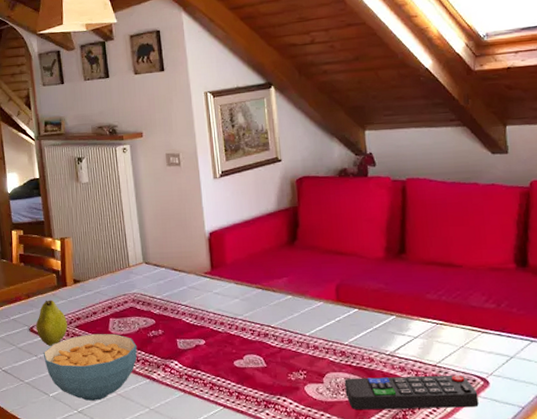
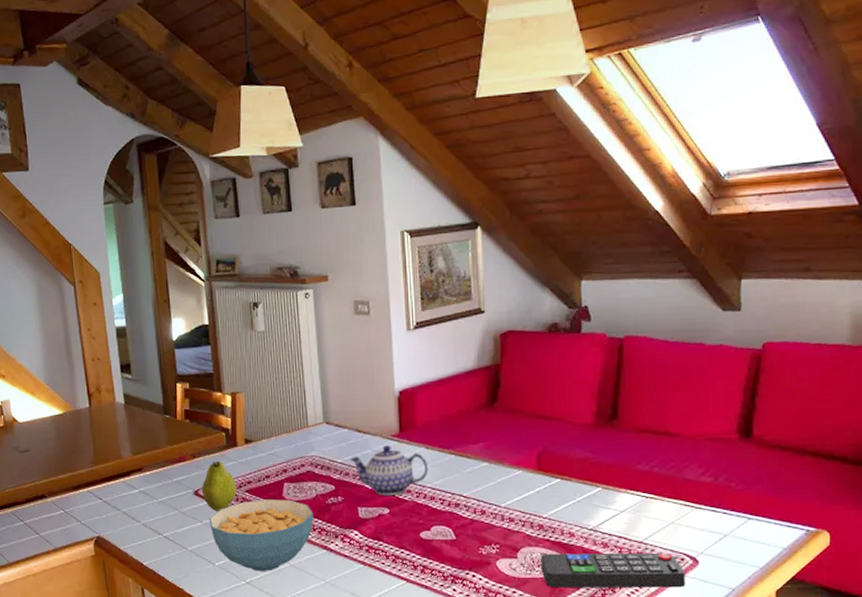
teapot: none [168,282,239,328] -> present [350,446,429,495]

